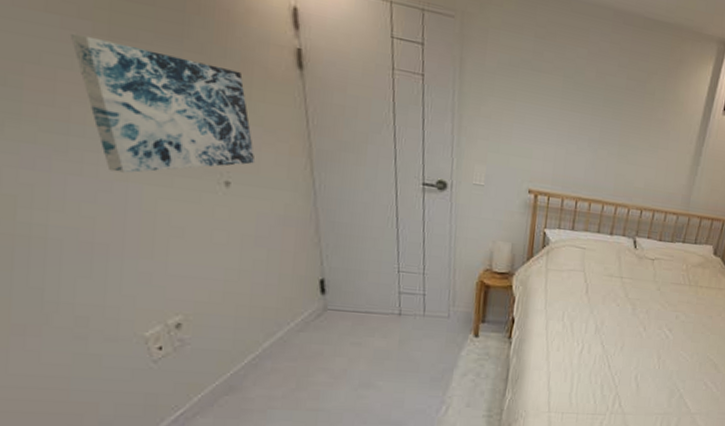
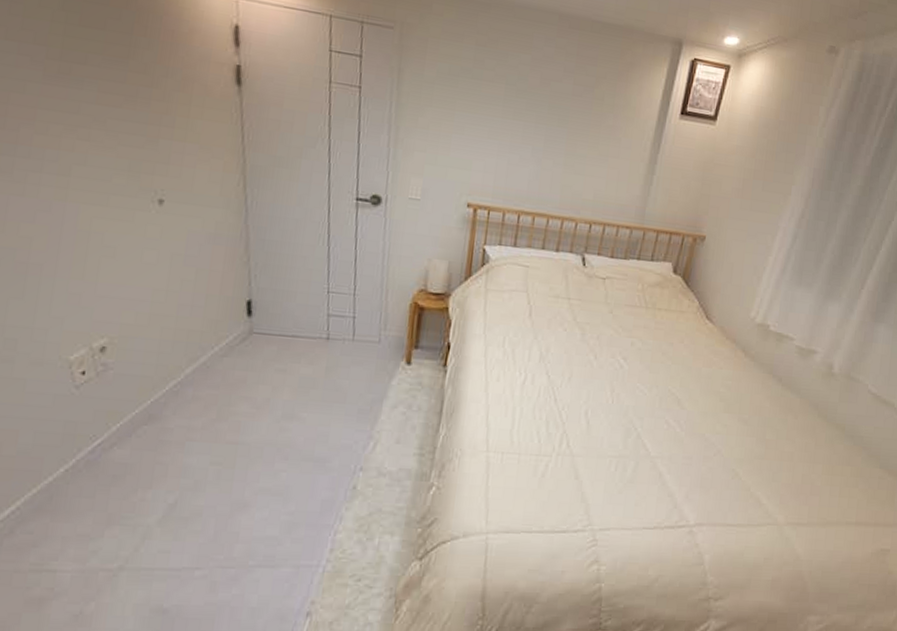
wall art: present [69,33,256,173] -> none [25,58,190,193]

